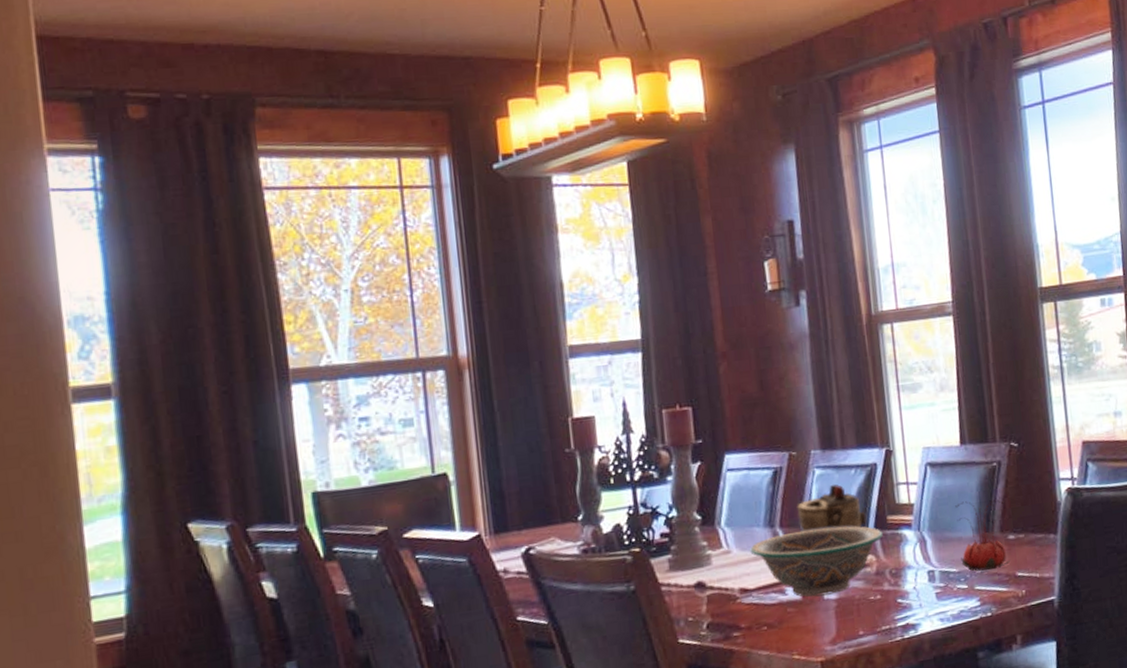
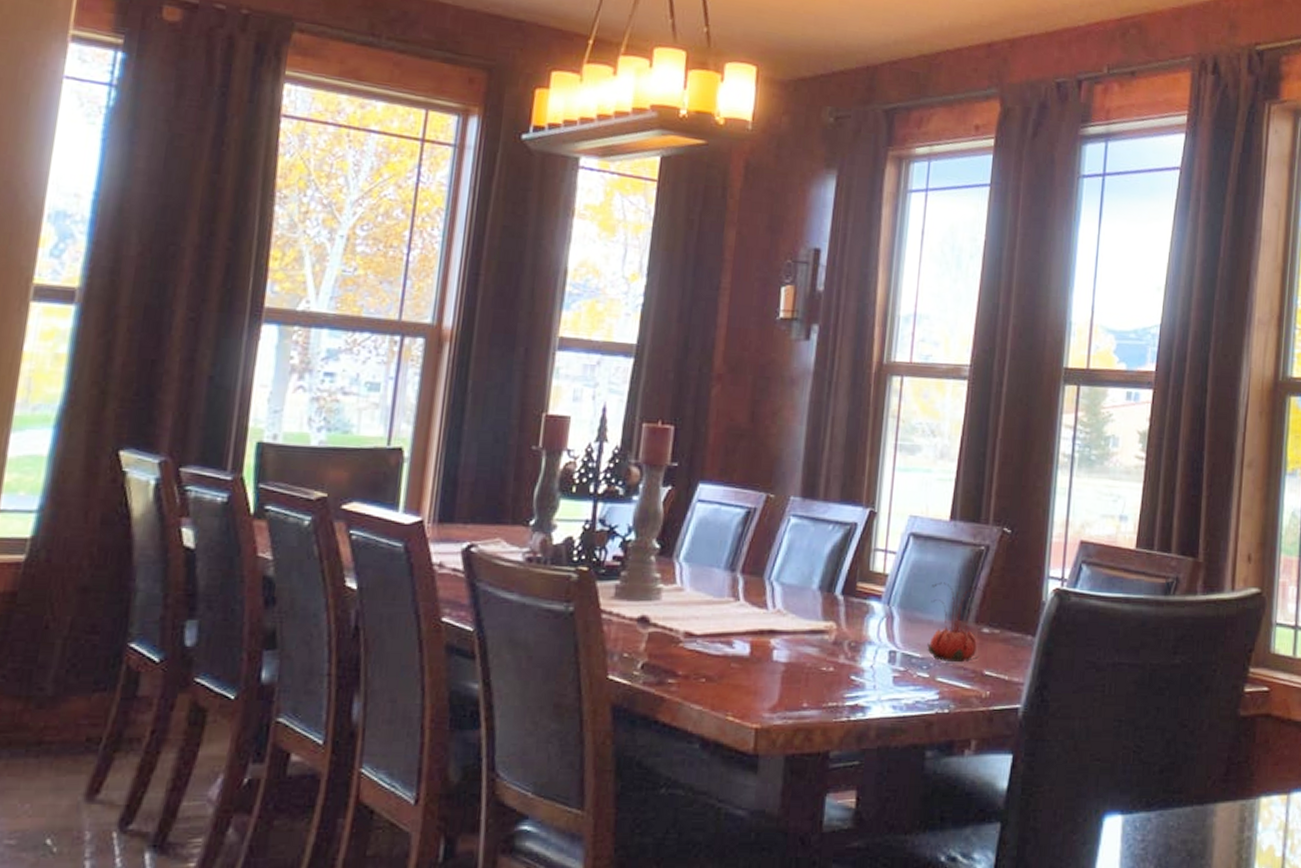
bowl: present [750,526,883,597] -> none [704,580,849,657]
teapot: present [797,483,867,532] -> none [762,536,835,589]

